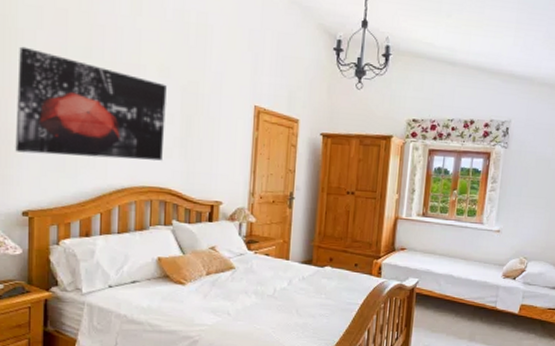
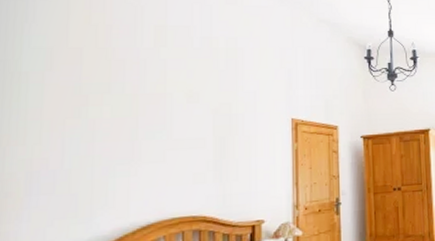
wall art: present [15,46,167,161] -> none [13,90,196,204]

